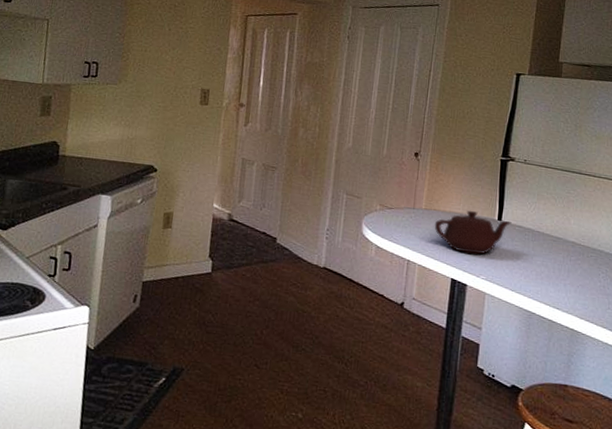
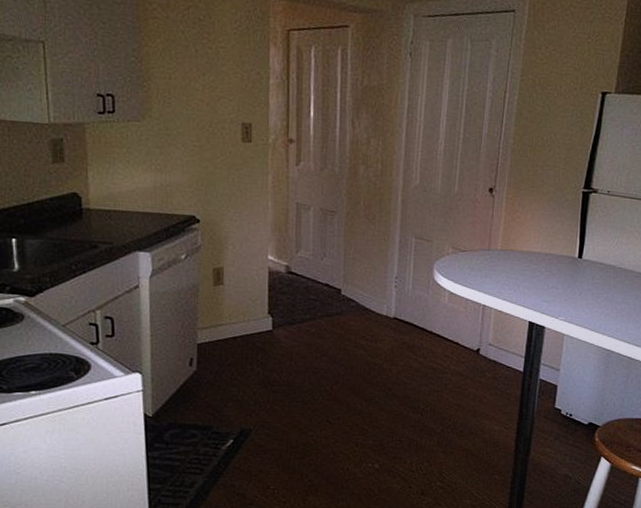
teapot: present [434,210,512,255] -> none [511,249,593,295]

